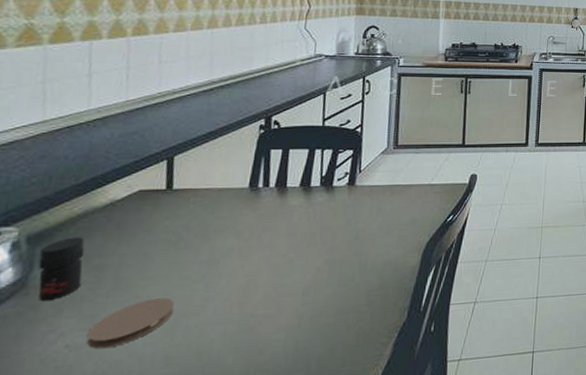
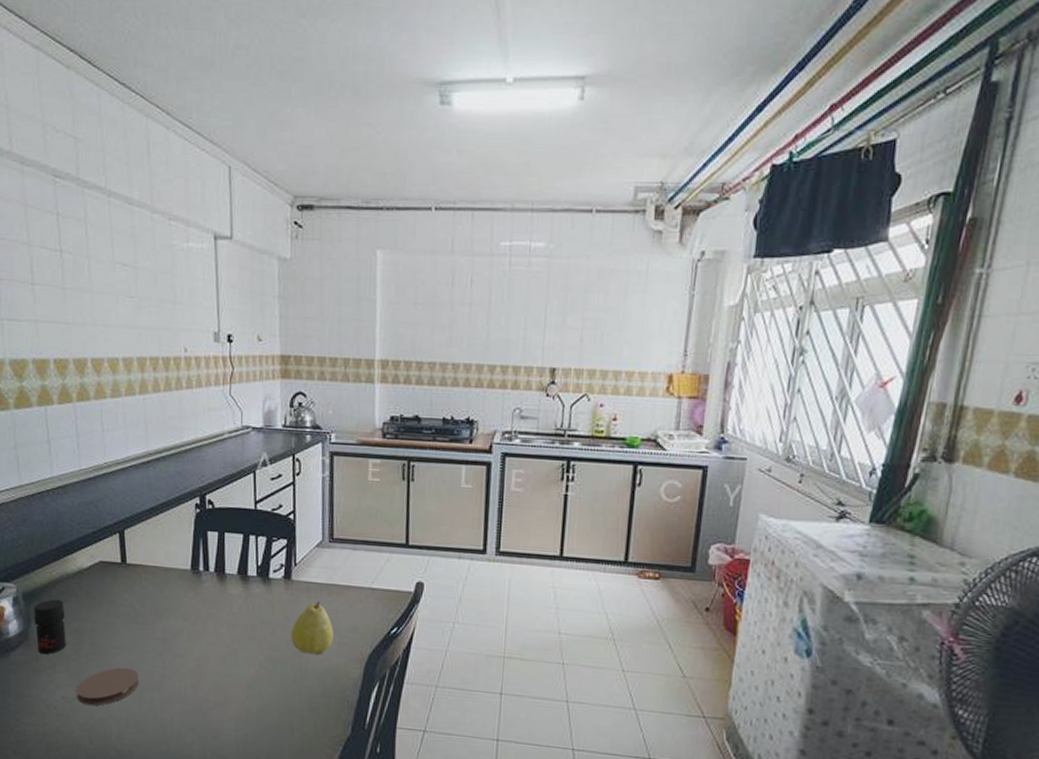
fruit: none [351,201,394,252] -> present [290,601,334,656]

